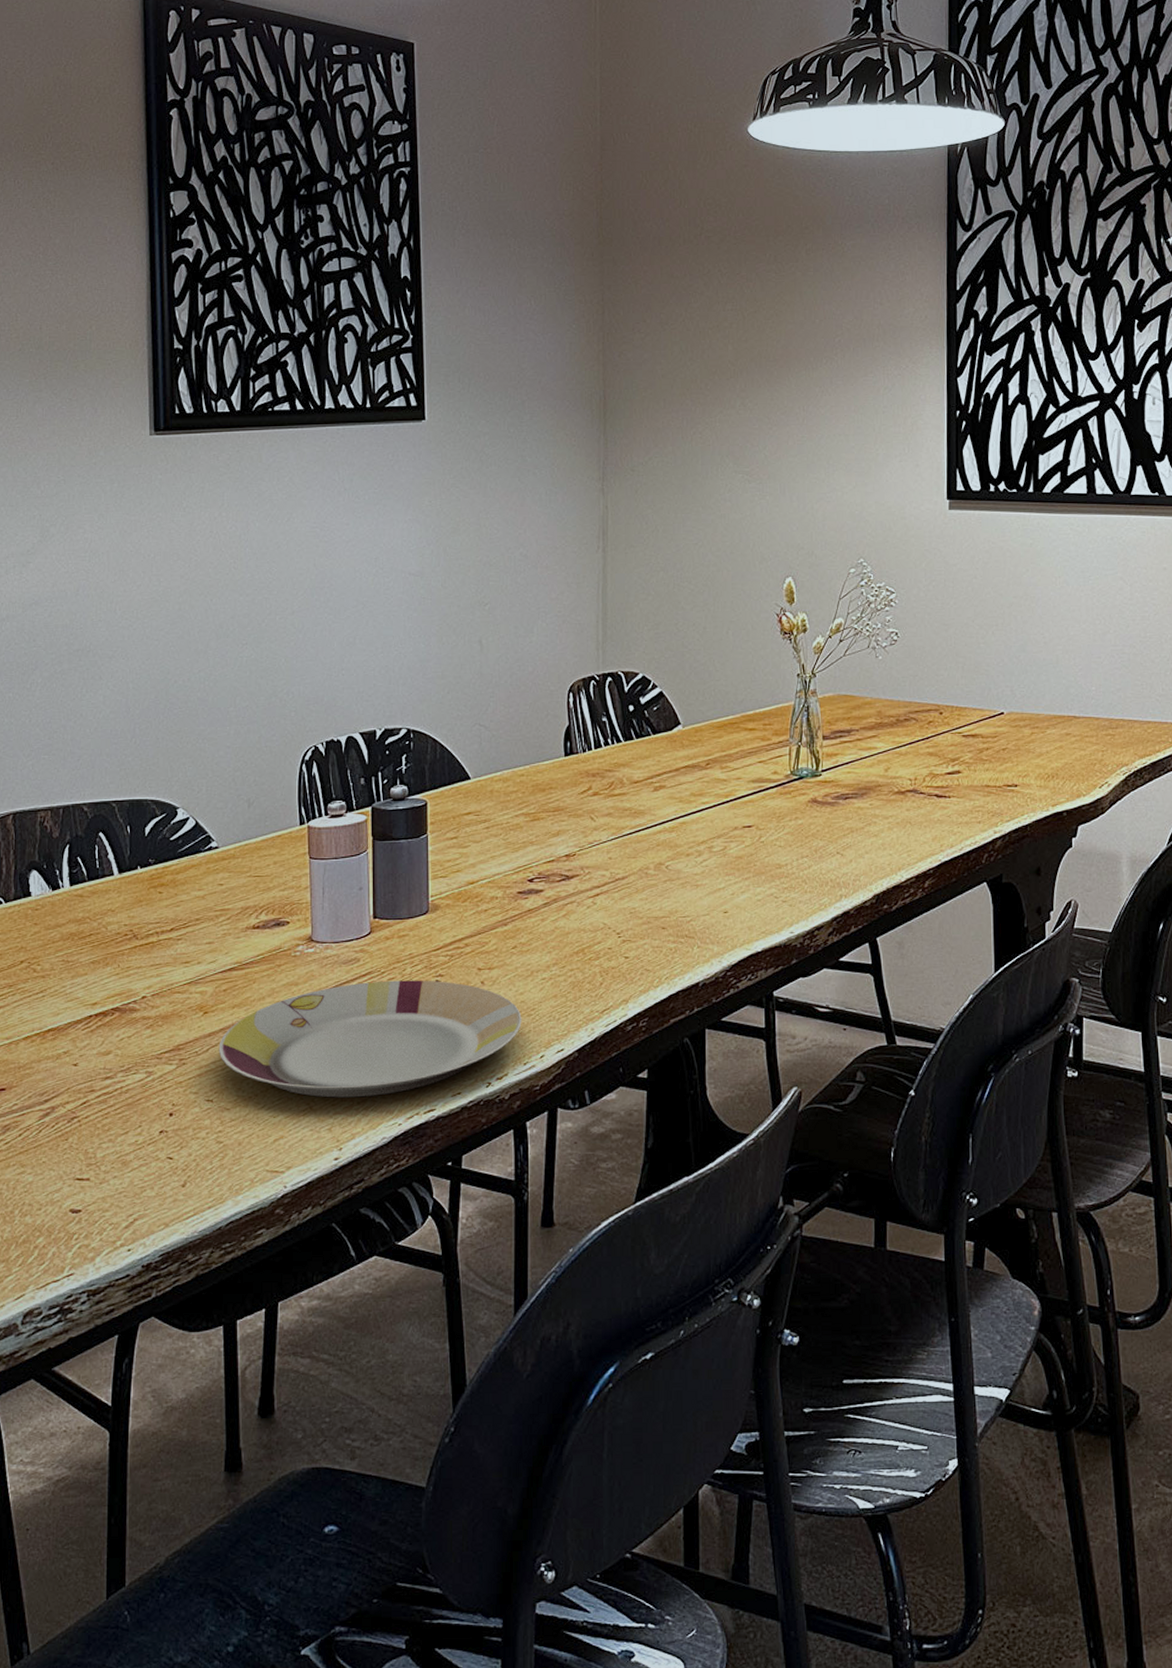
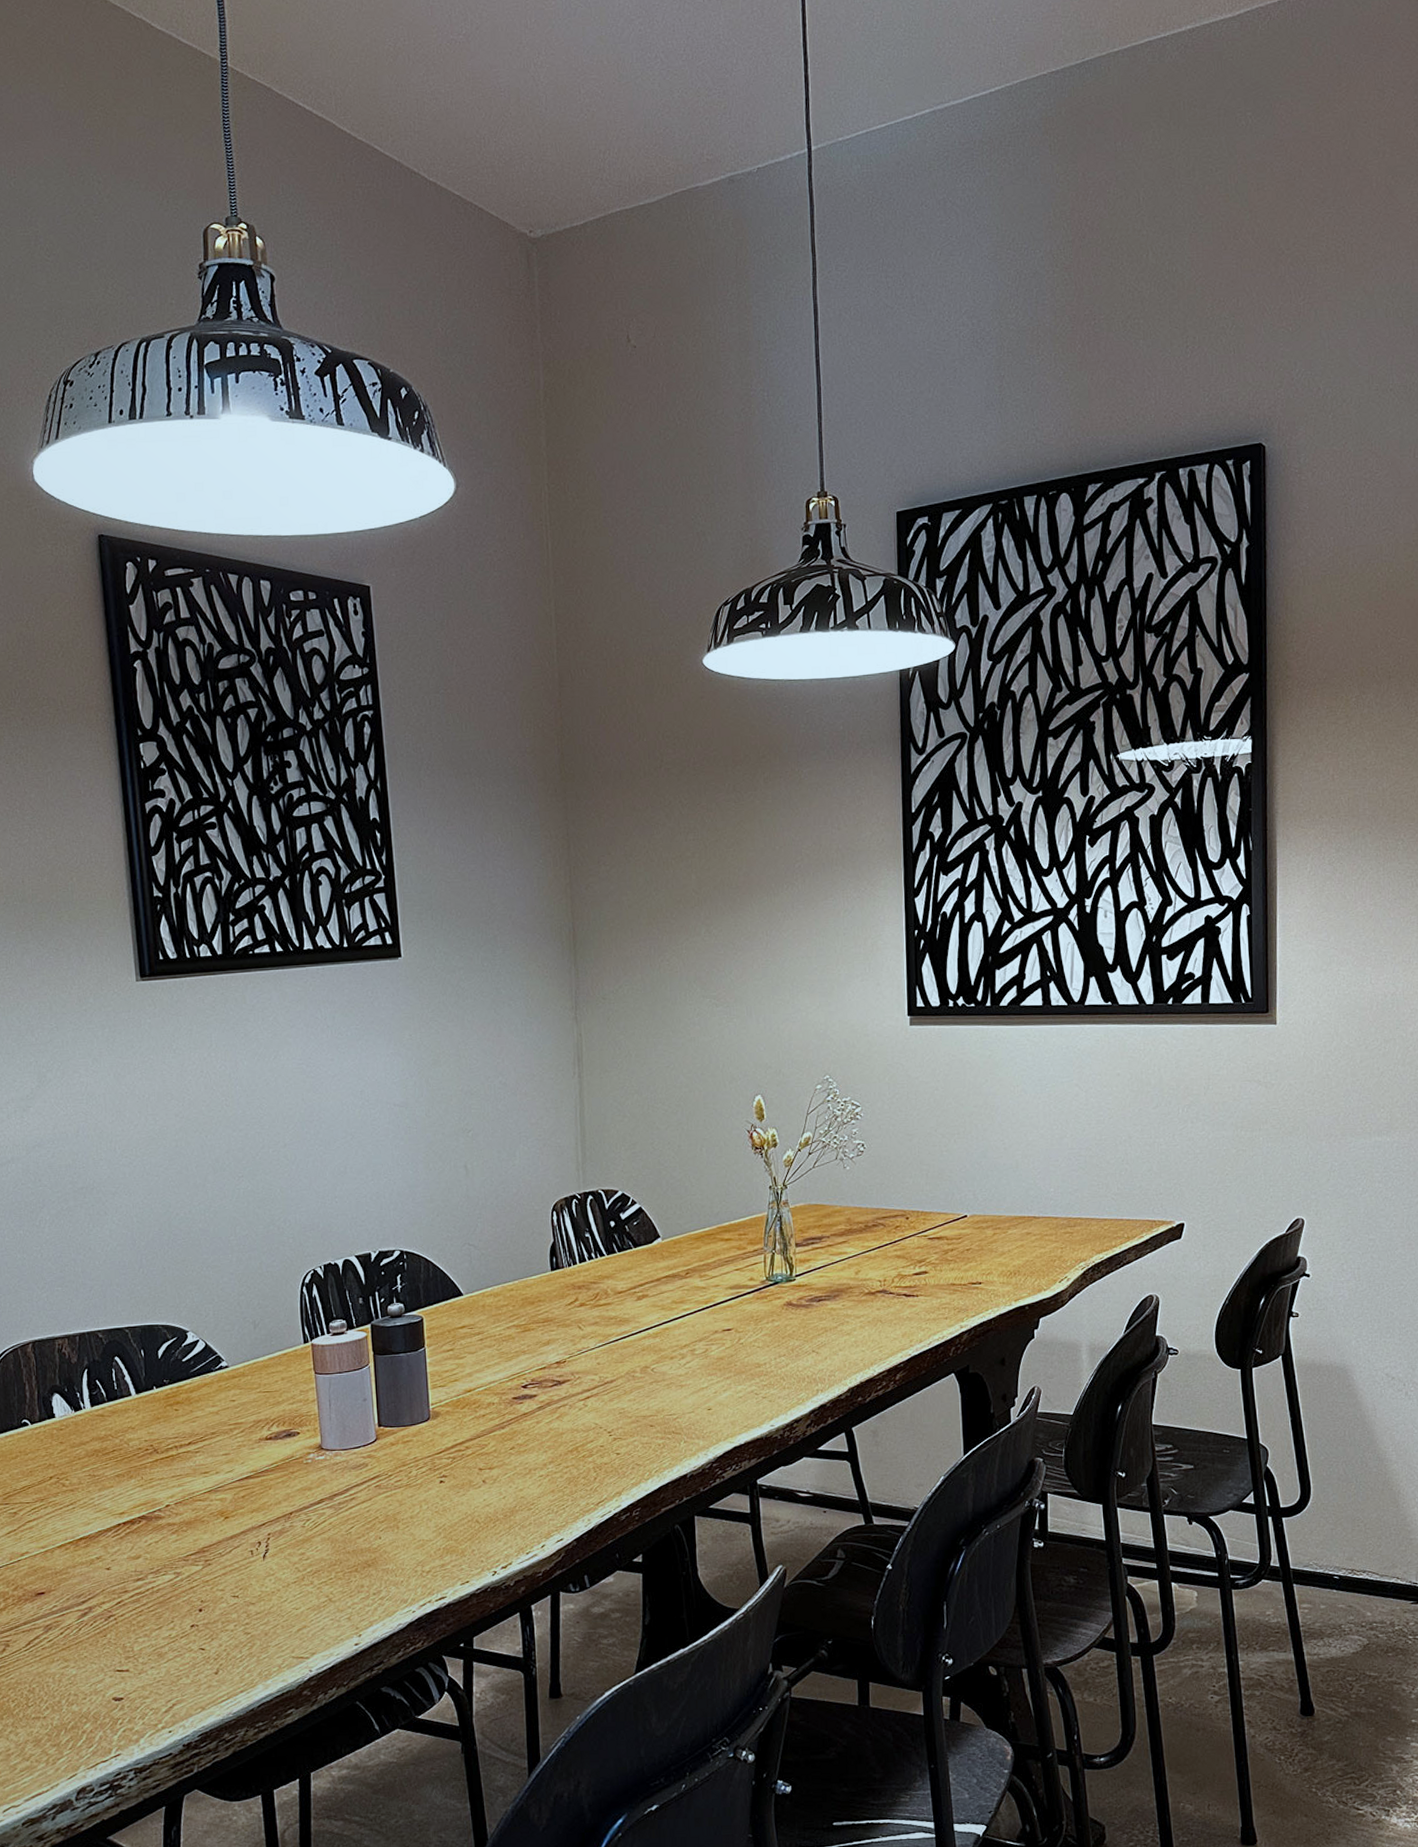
plate: present [218,980,522,1098] -> none [240,1481,523,1590]

